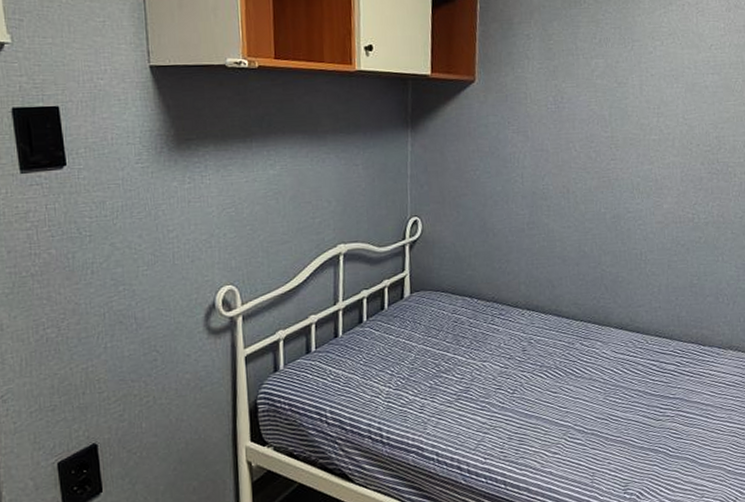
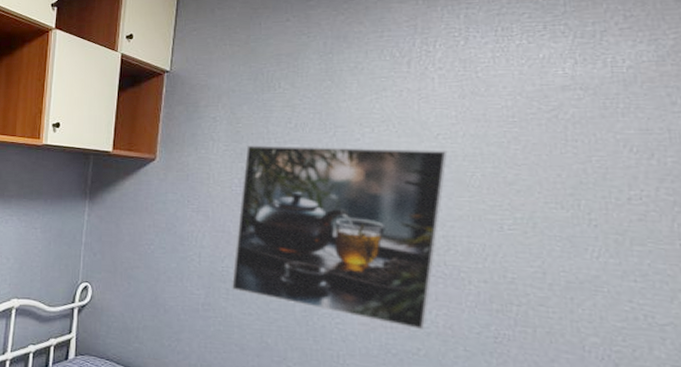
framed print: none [551,59,719,221] -> present [231,145,448,330]

